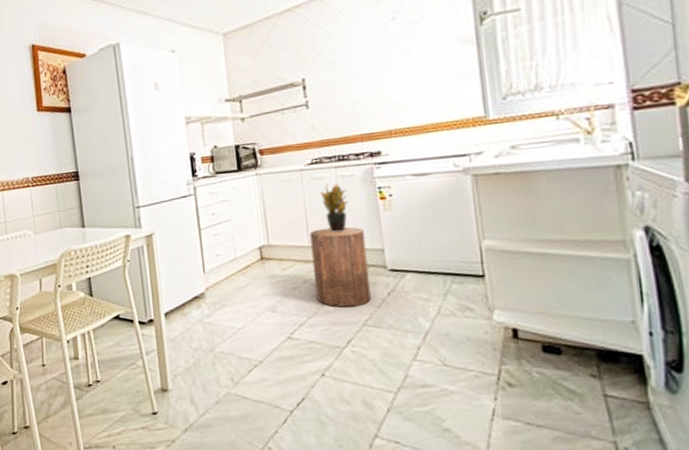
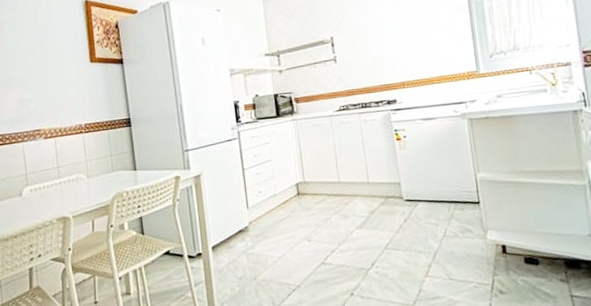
stool: present [310,226,371,307] -> none [339,164,391,234]
potted plant: present [320,183,349,233] -> none [347,127,371,170]

